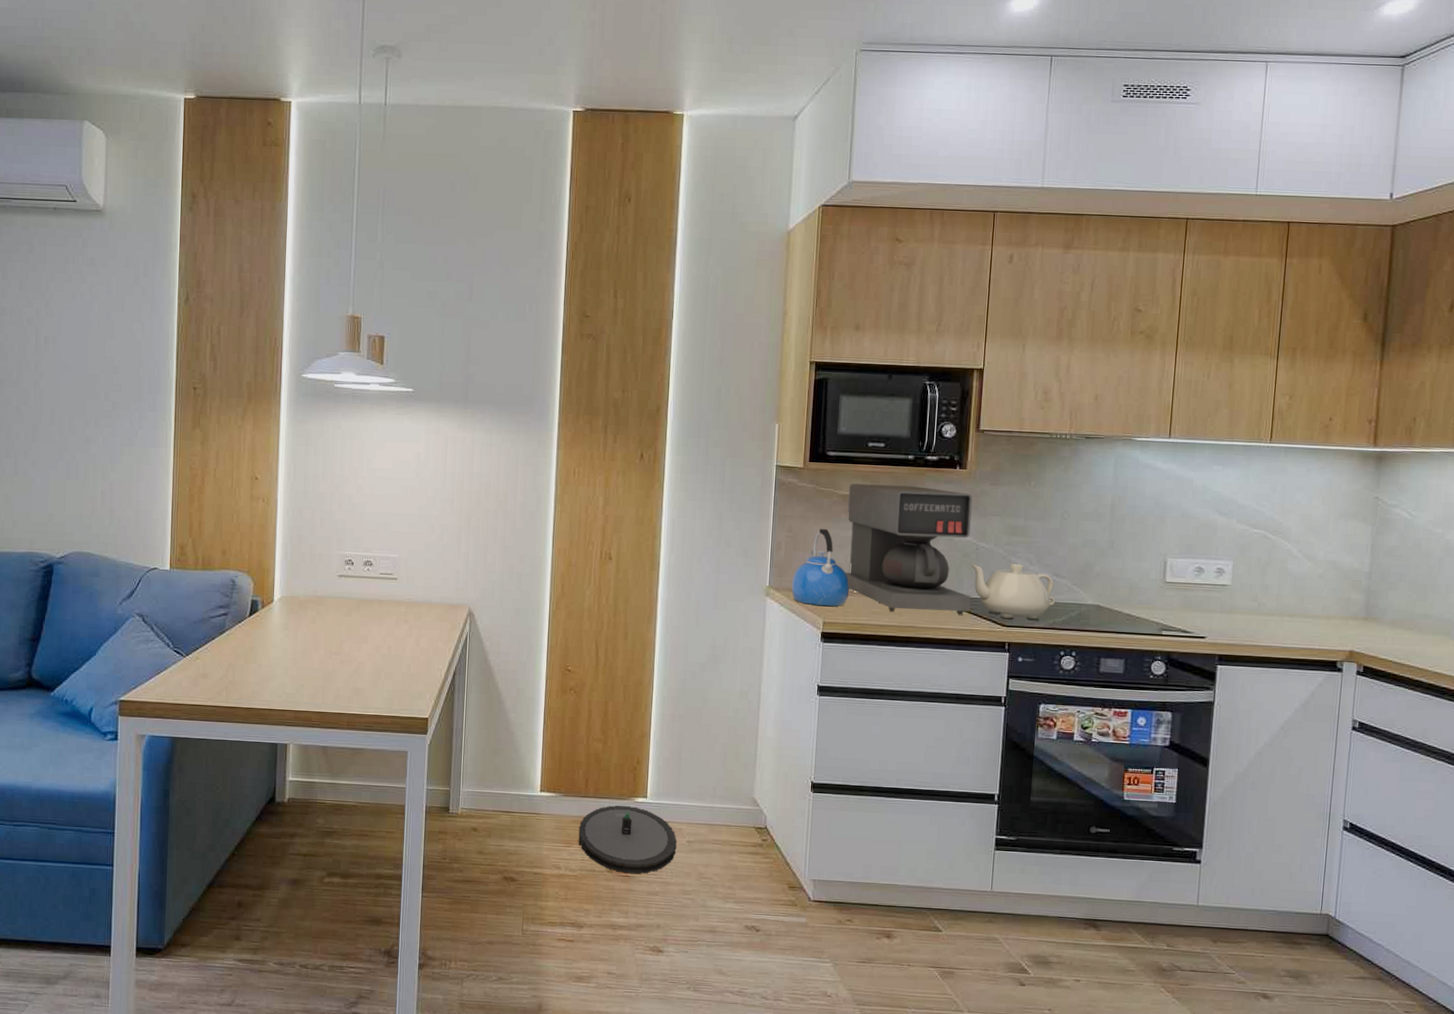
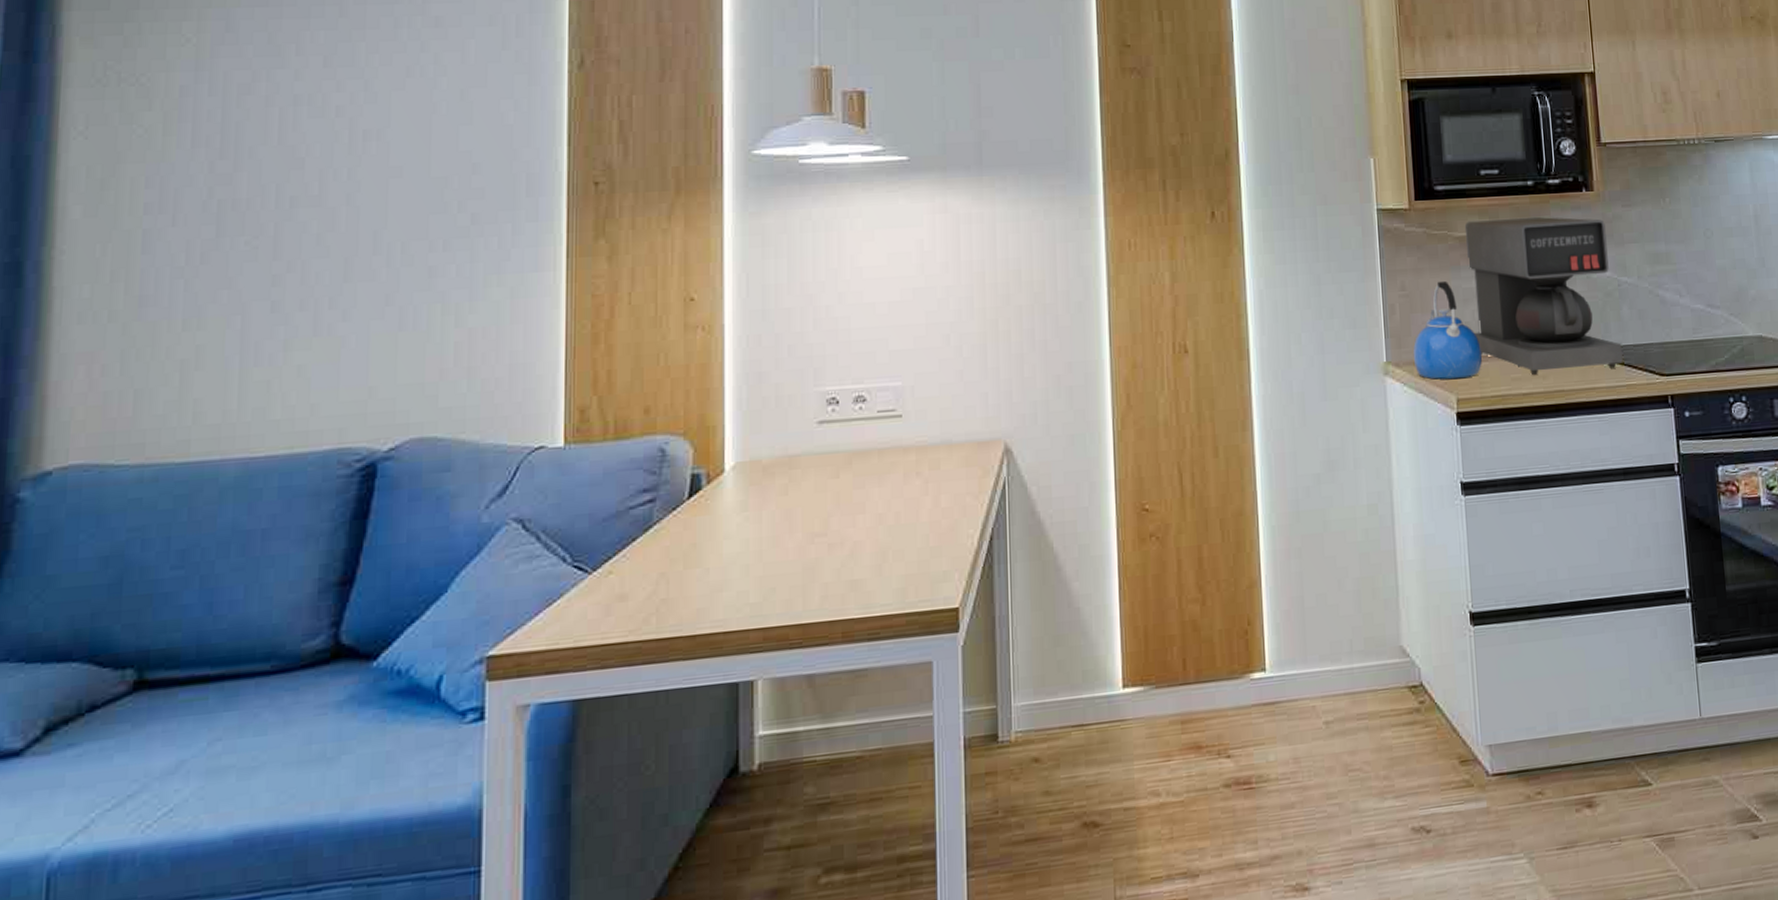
robot vacuum: present [578,805,677,874] -> none [1180,686,1312,785]
teapot: present [970,563,1056,621] -> none [1614,297,1714,367]

